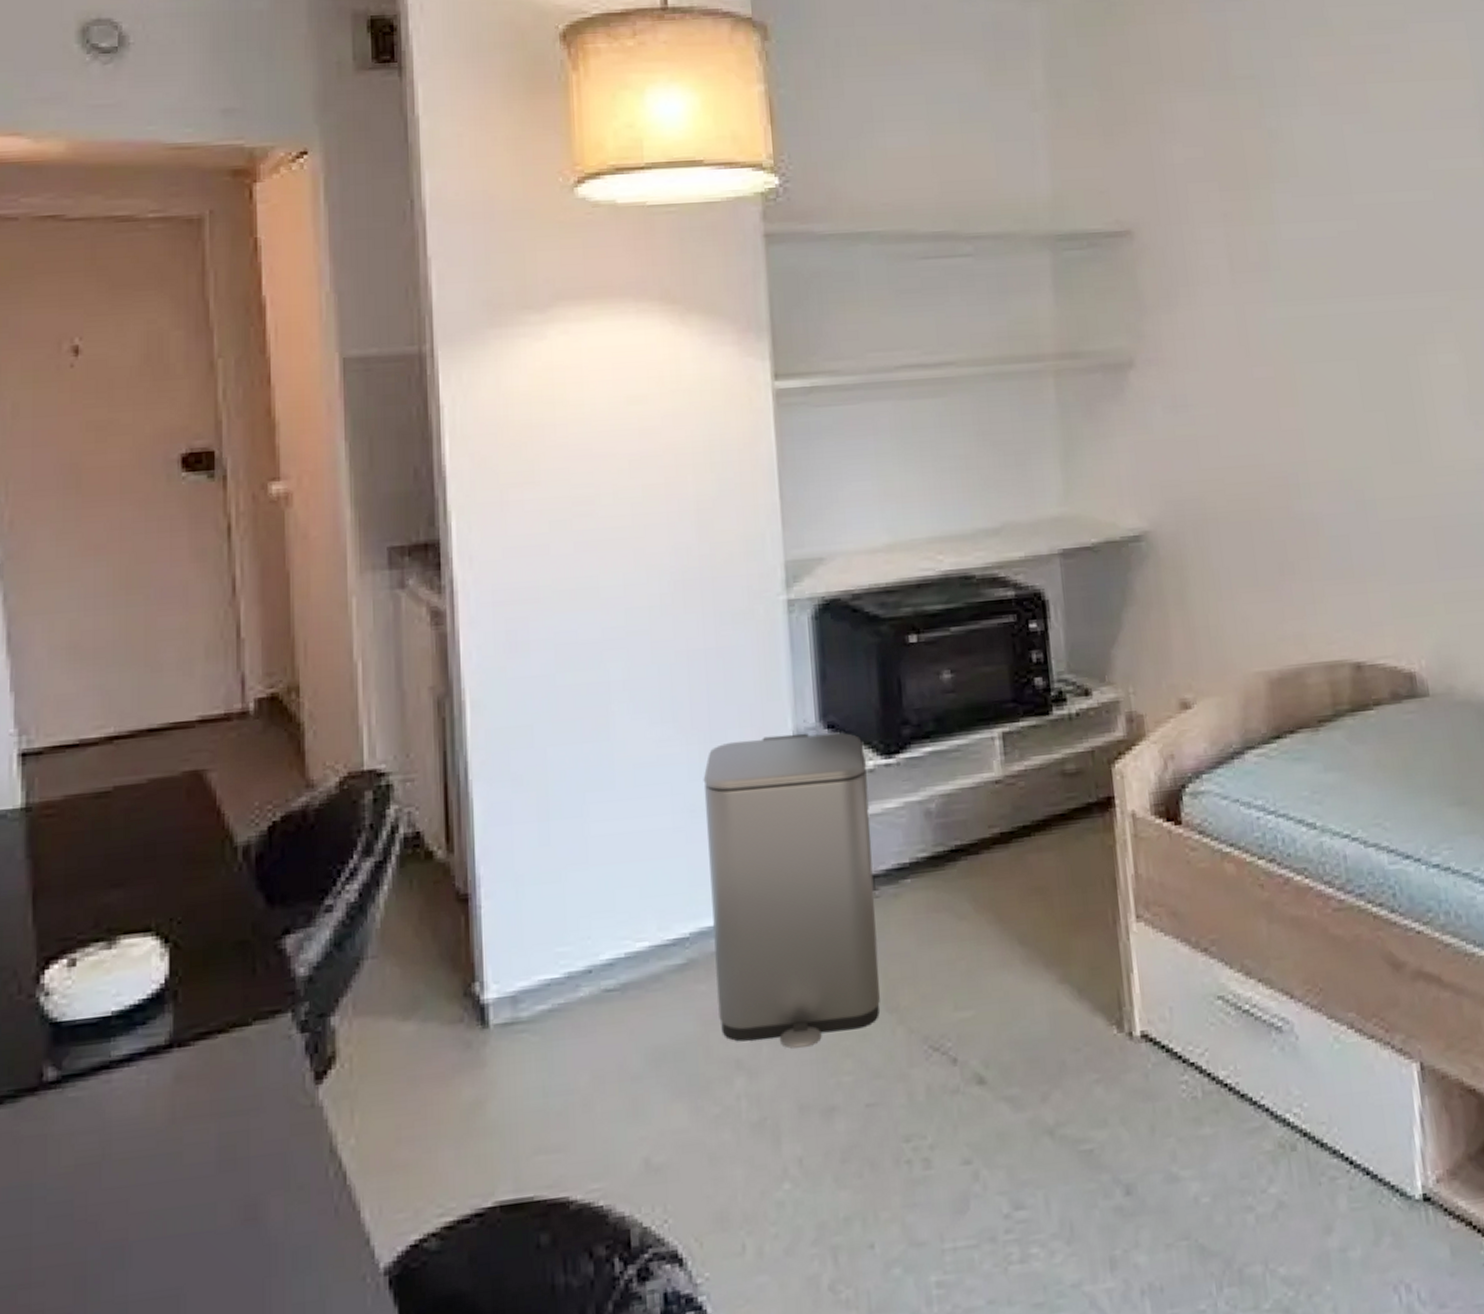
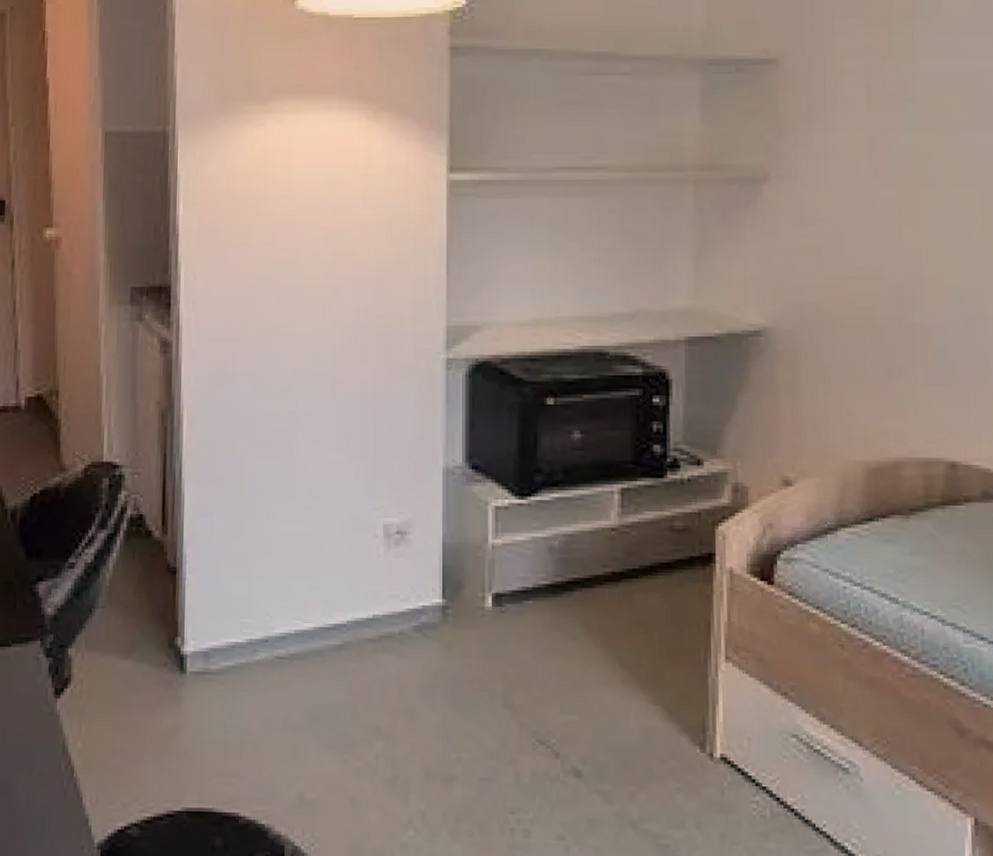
pedal bin: present [703,732,880,1049] -> none [366,470,503,725]

